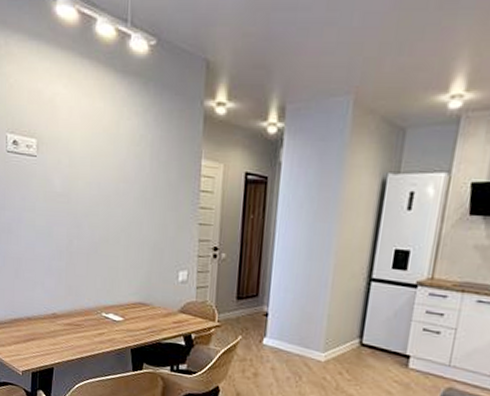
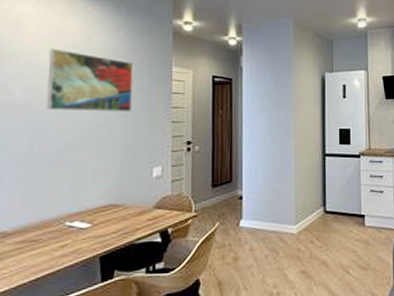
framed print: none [81,135,162,211] -> present [46,48,134,113]

